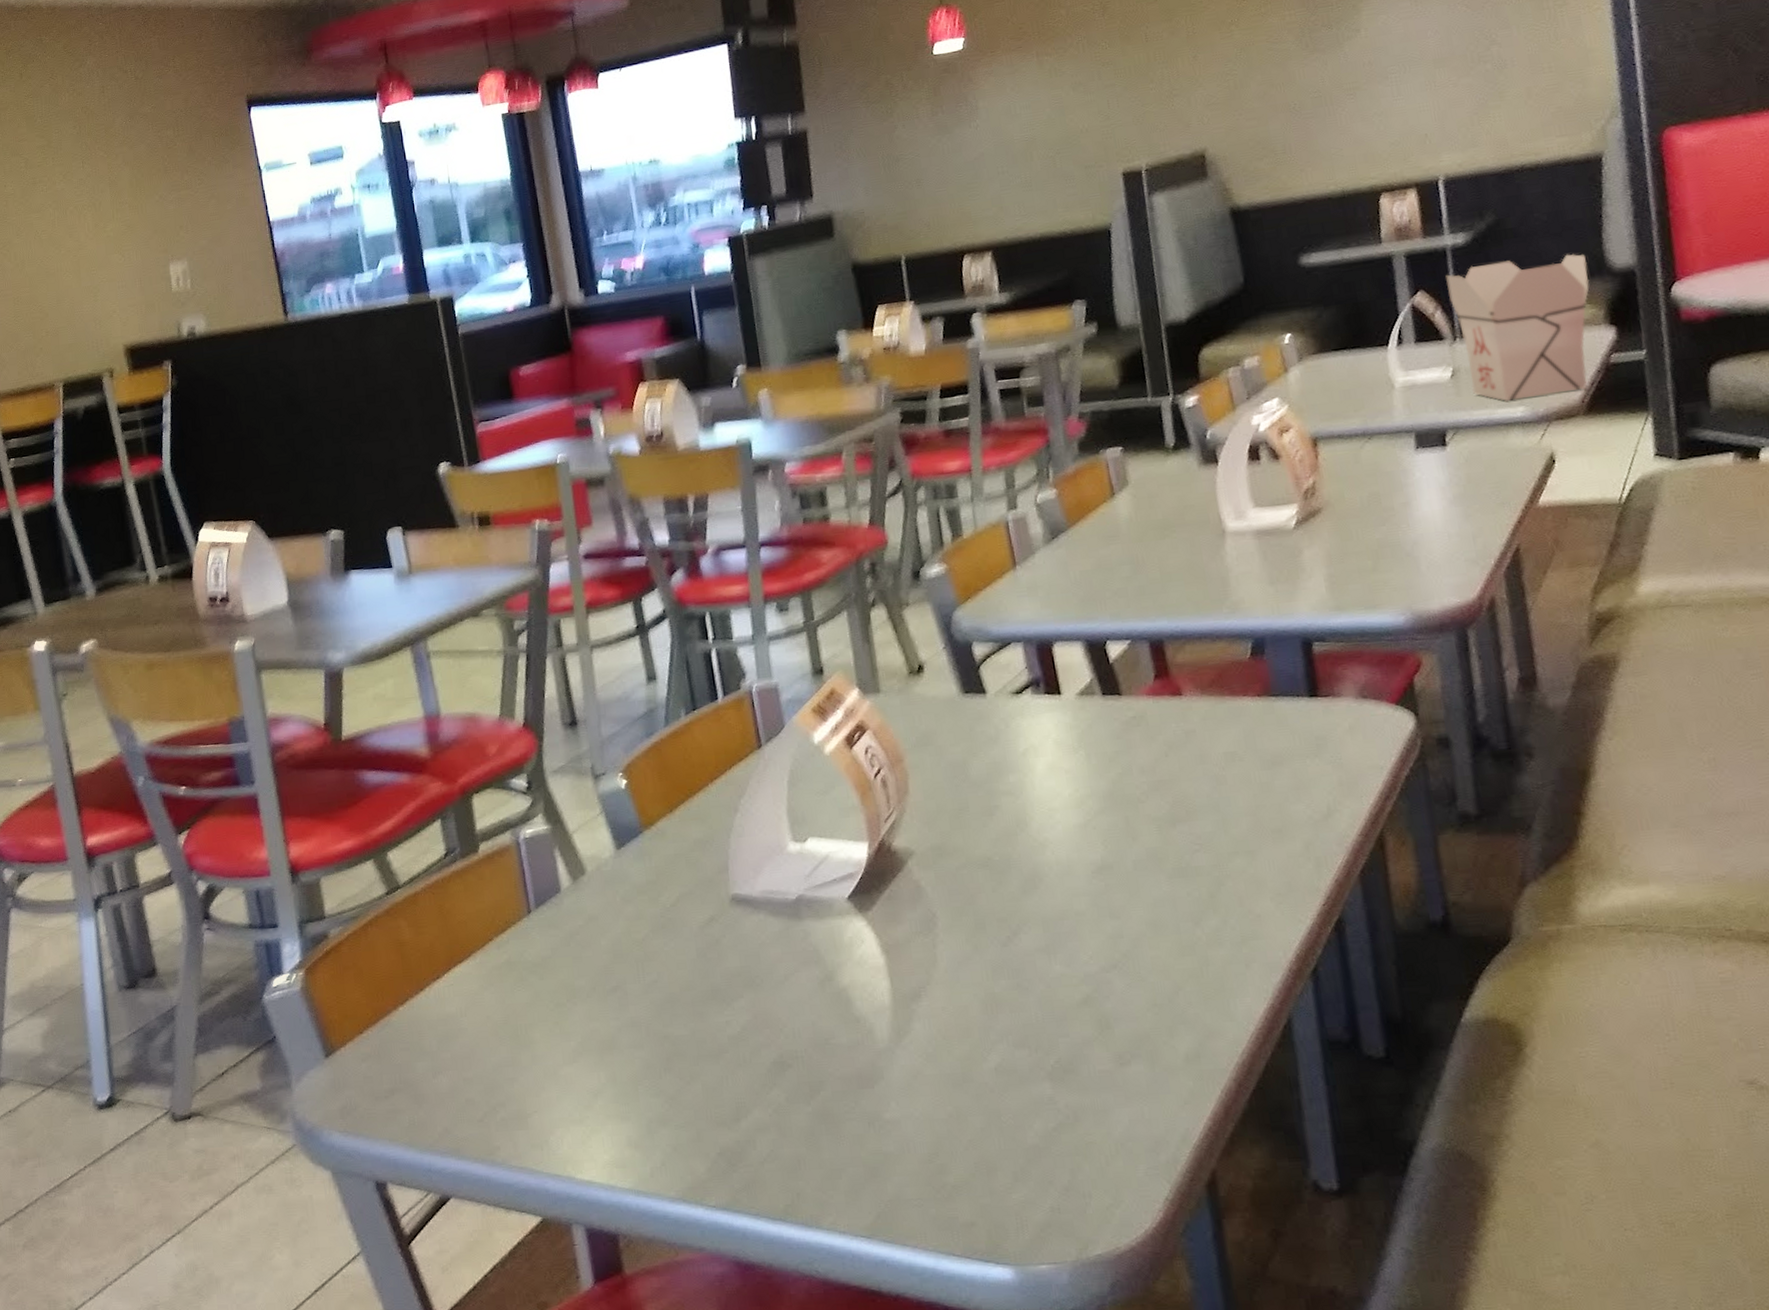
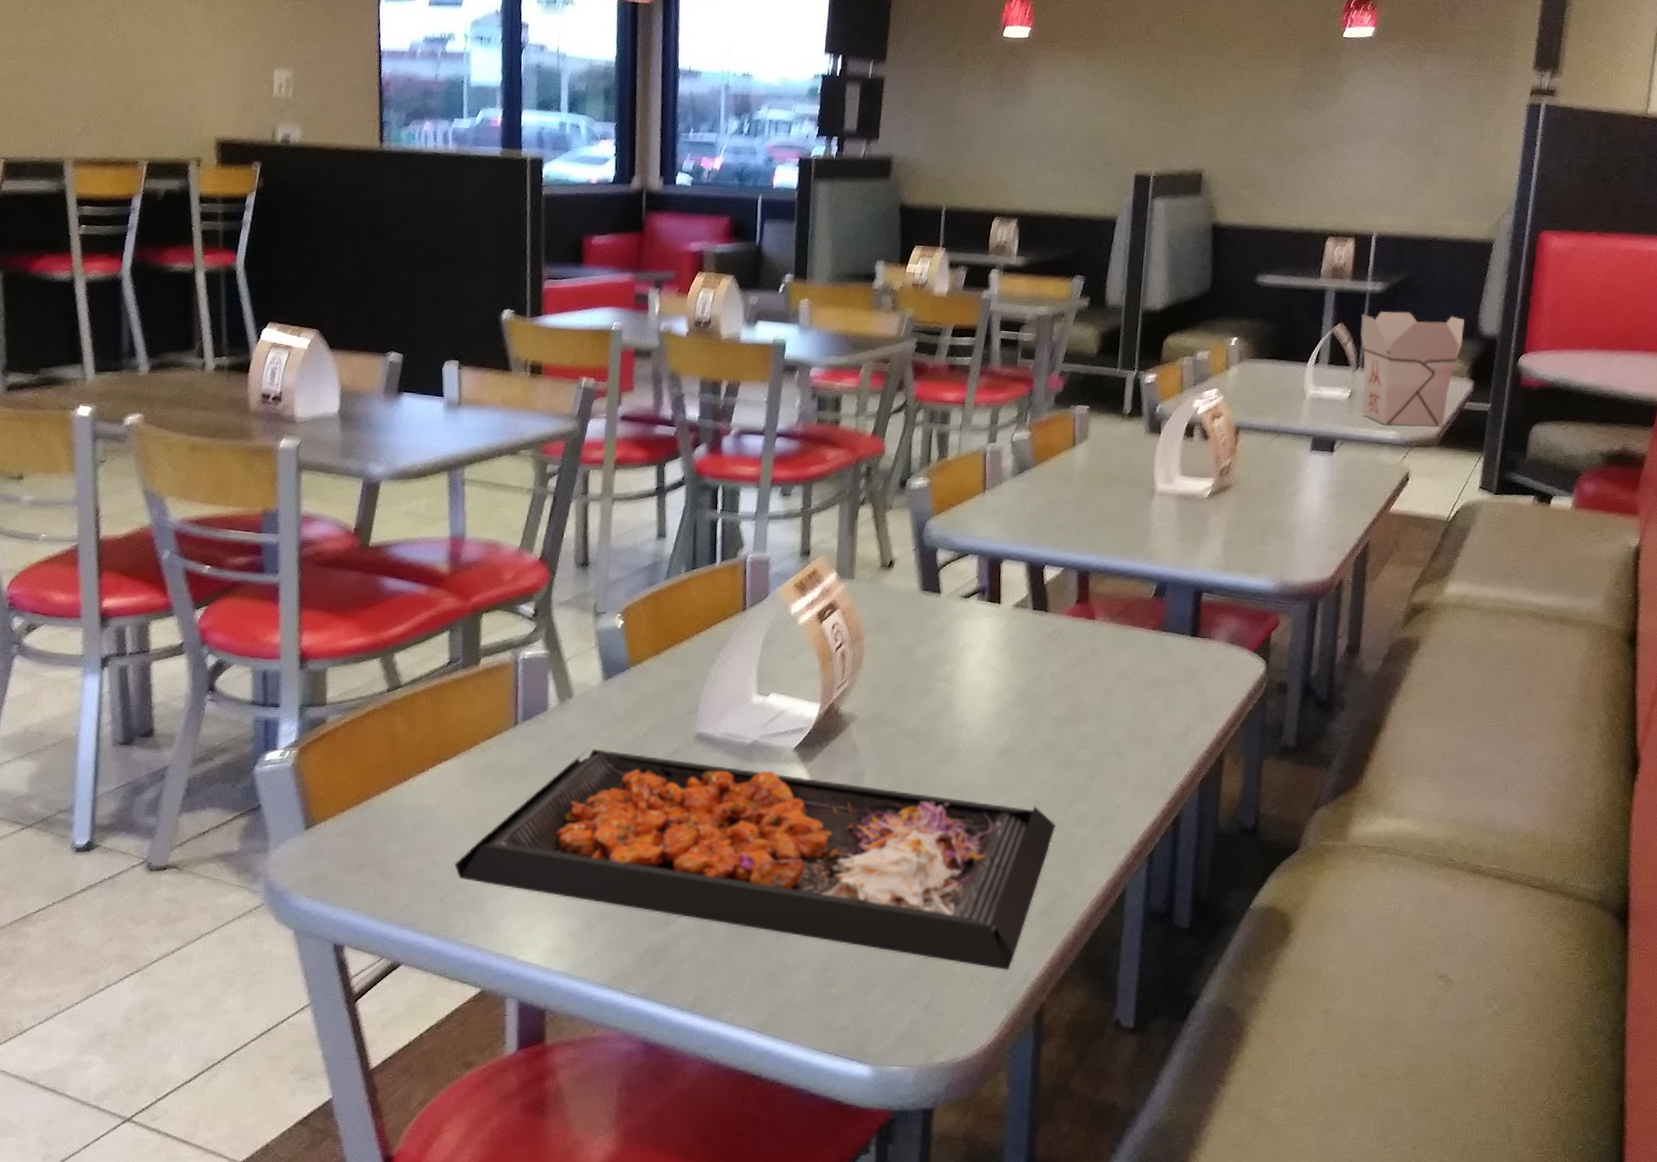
food tray: none [489,927,1185,1134] -> present [454,747,1056,970]

